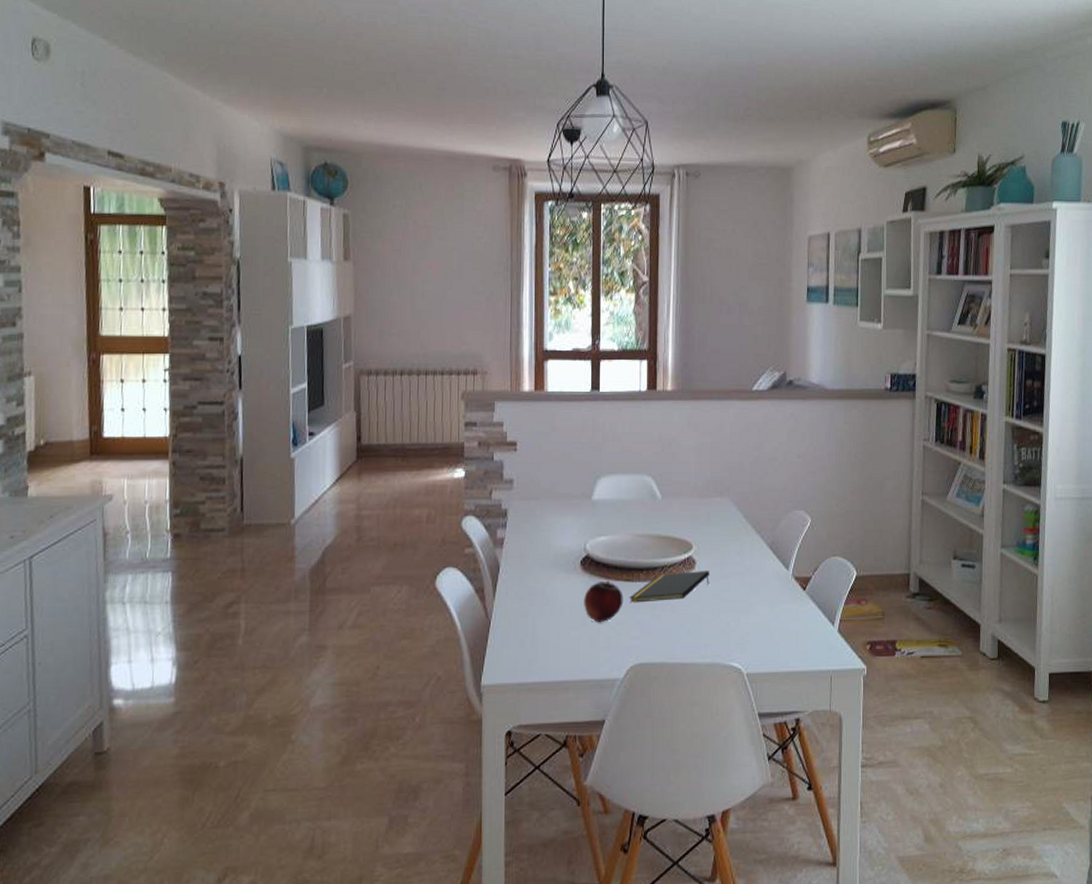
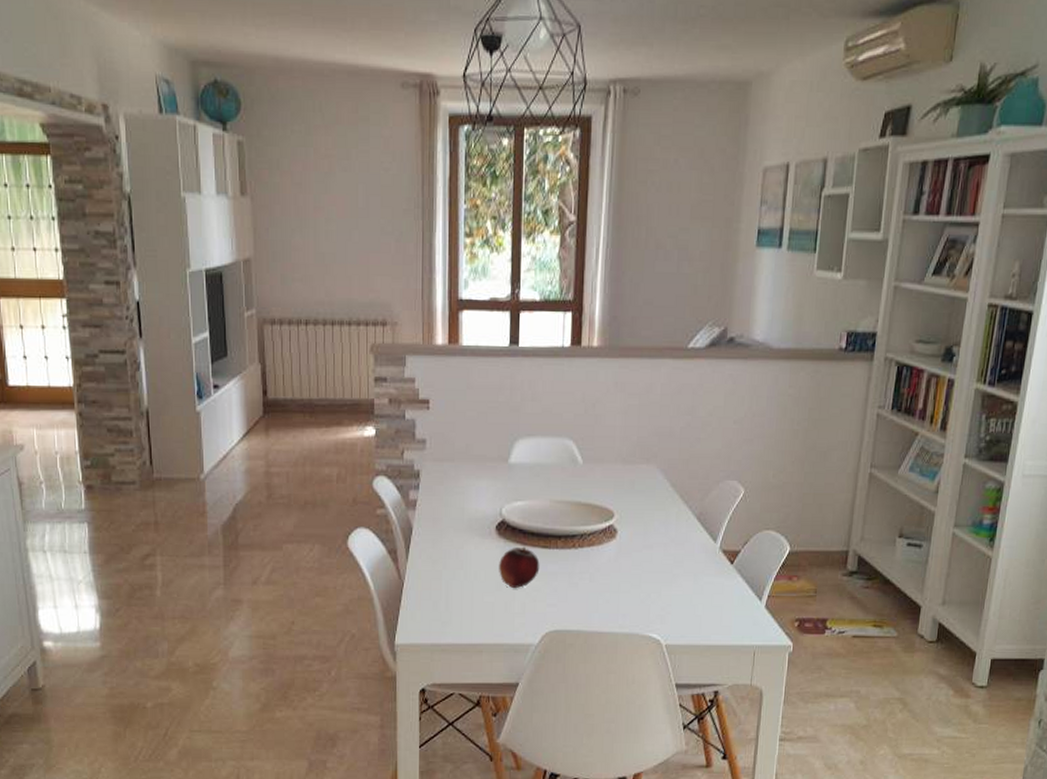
notepad: present [630,570,709,603] -> none [546,539,631,570]

